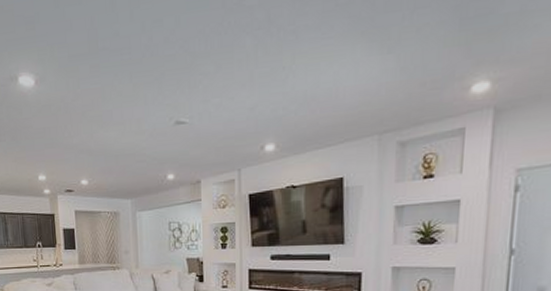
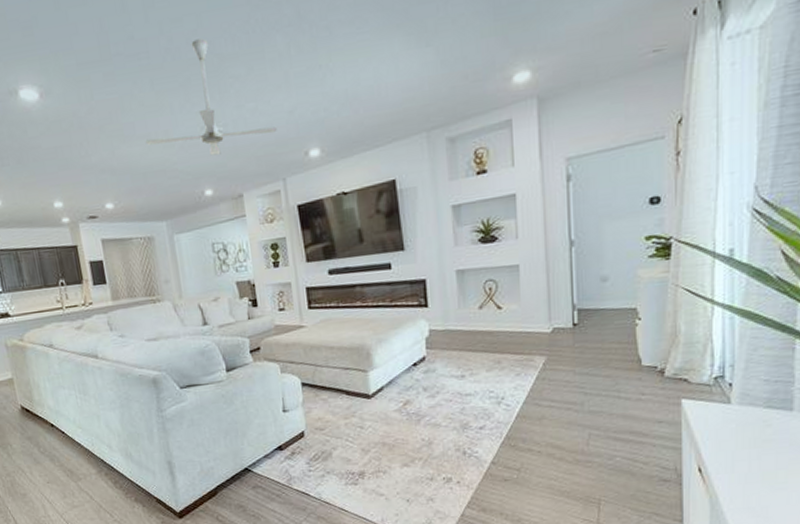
ceiling fan: none [120,38,237,144] -> present [145,38,277,156]

